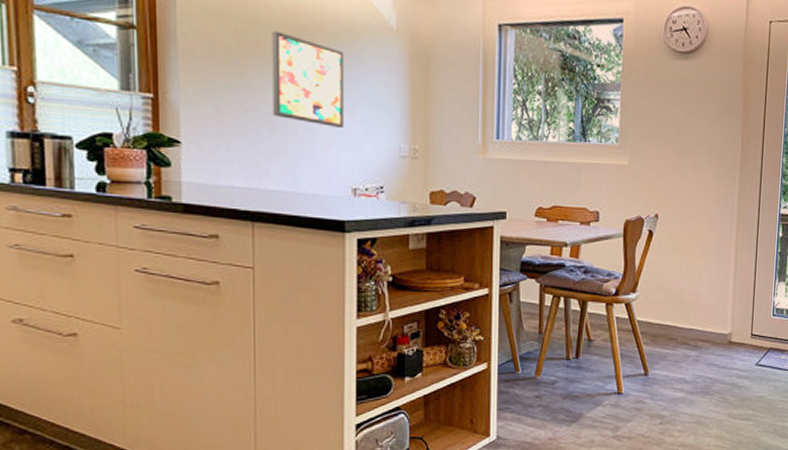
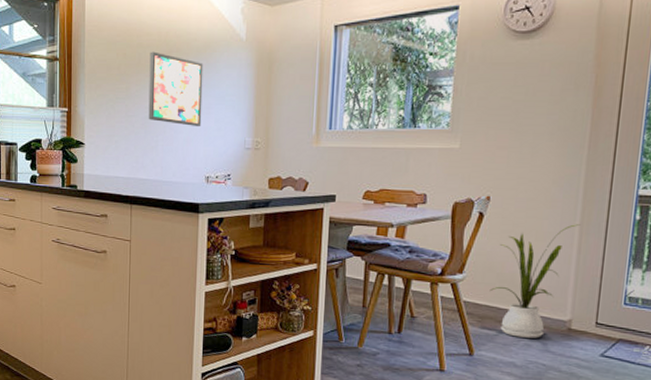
house plant: none [661,241,736,353] -> present [489,224,581,338]

